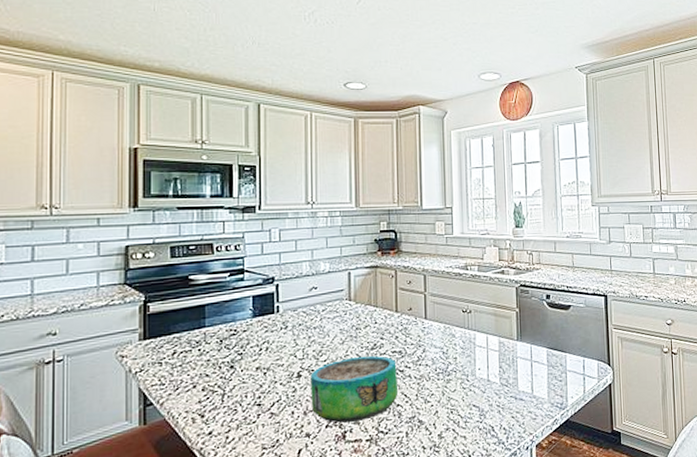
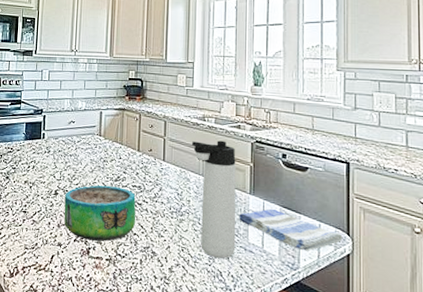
thermos bottle: none [455,289,506,413] -> present [192,140,236,259]
dish towel: none [507,351,605,389] -> present [239,208,343,251]

